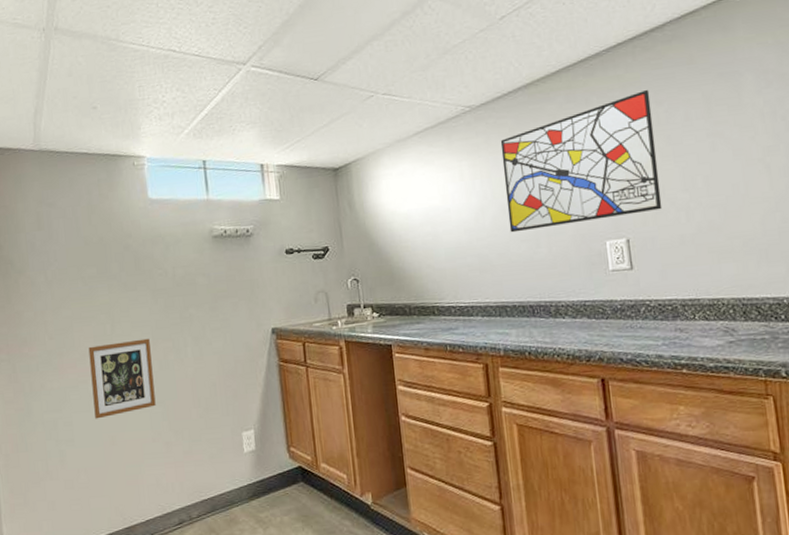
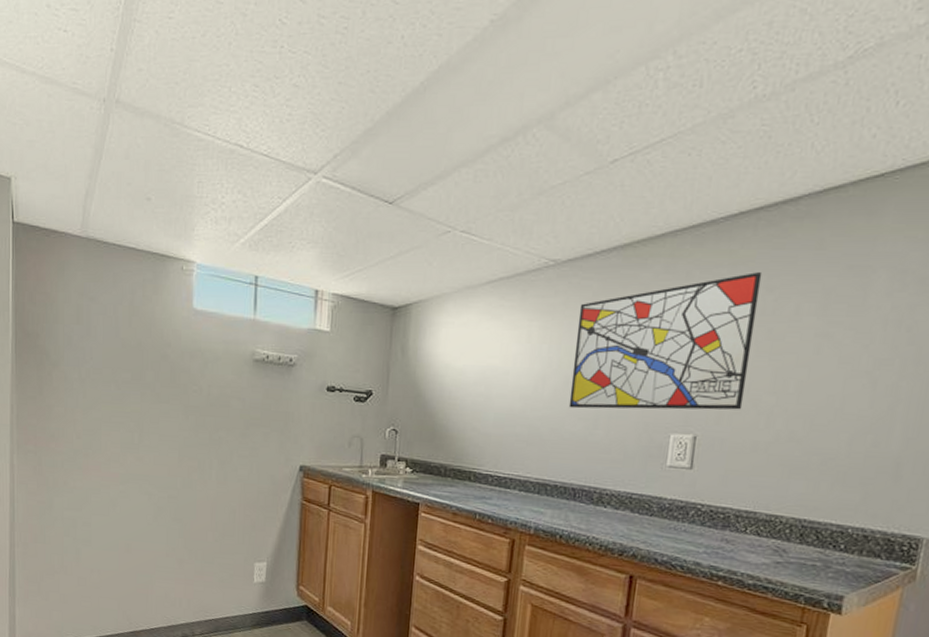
picture frame: present [88,338,156,419] -> none [113,452,176,525]

